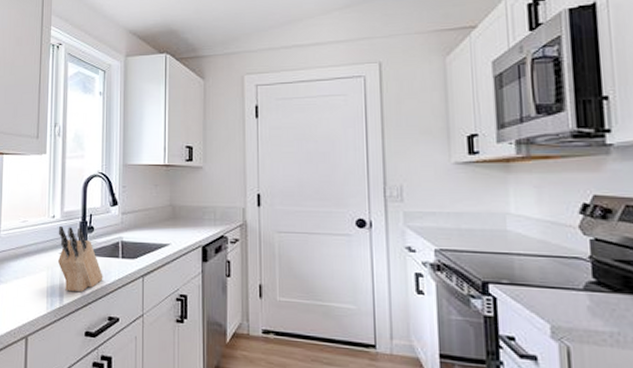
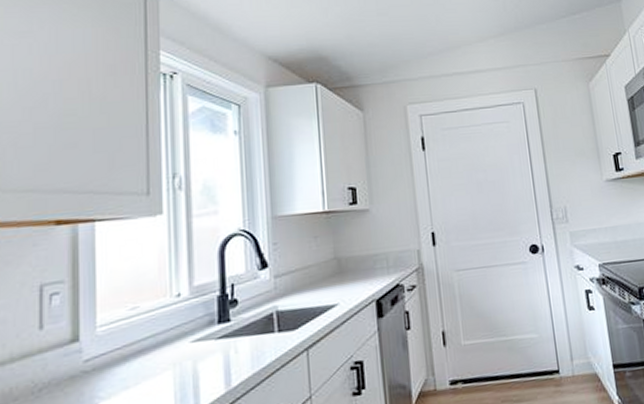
knife block: present [57,225,103,291] -> none [186,303,255,389]

